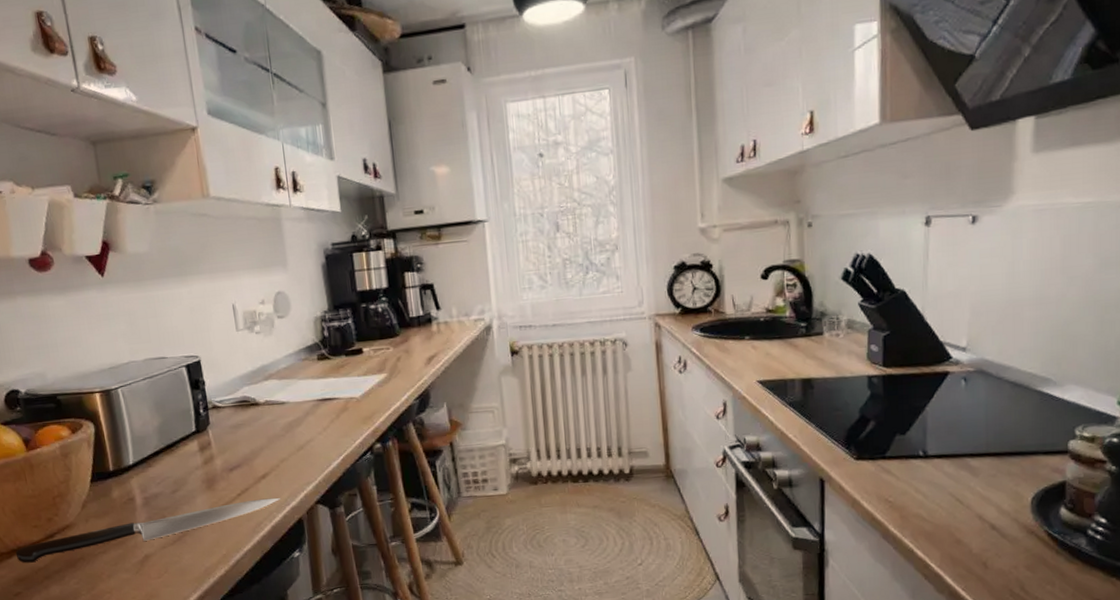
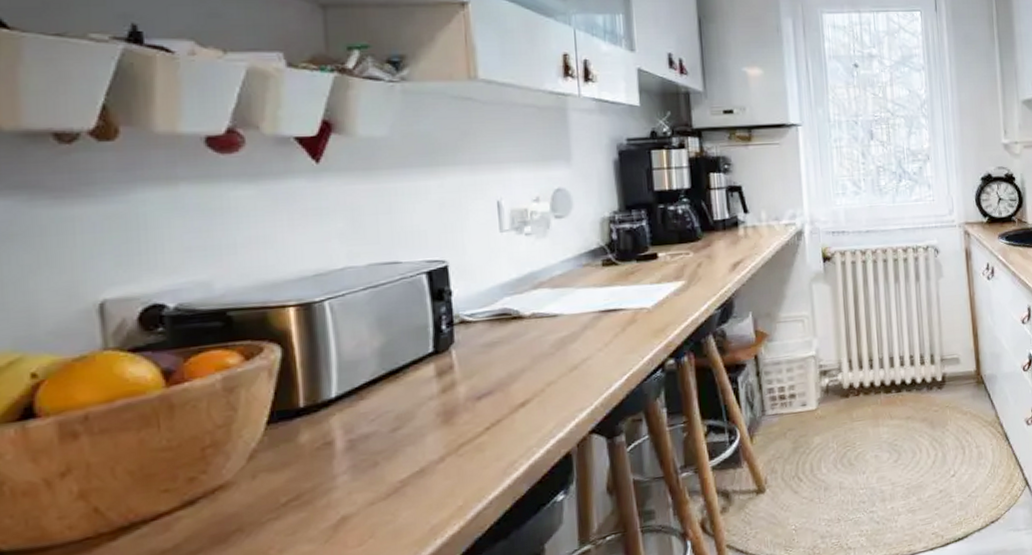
kitchen knife: present [15,497,282,563] -> none [125,429,545,545]

